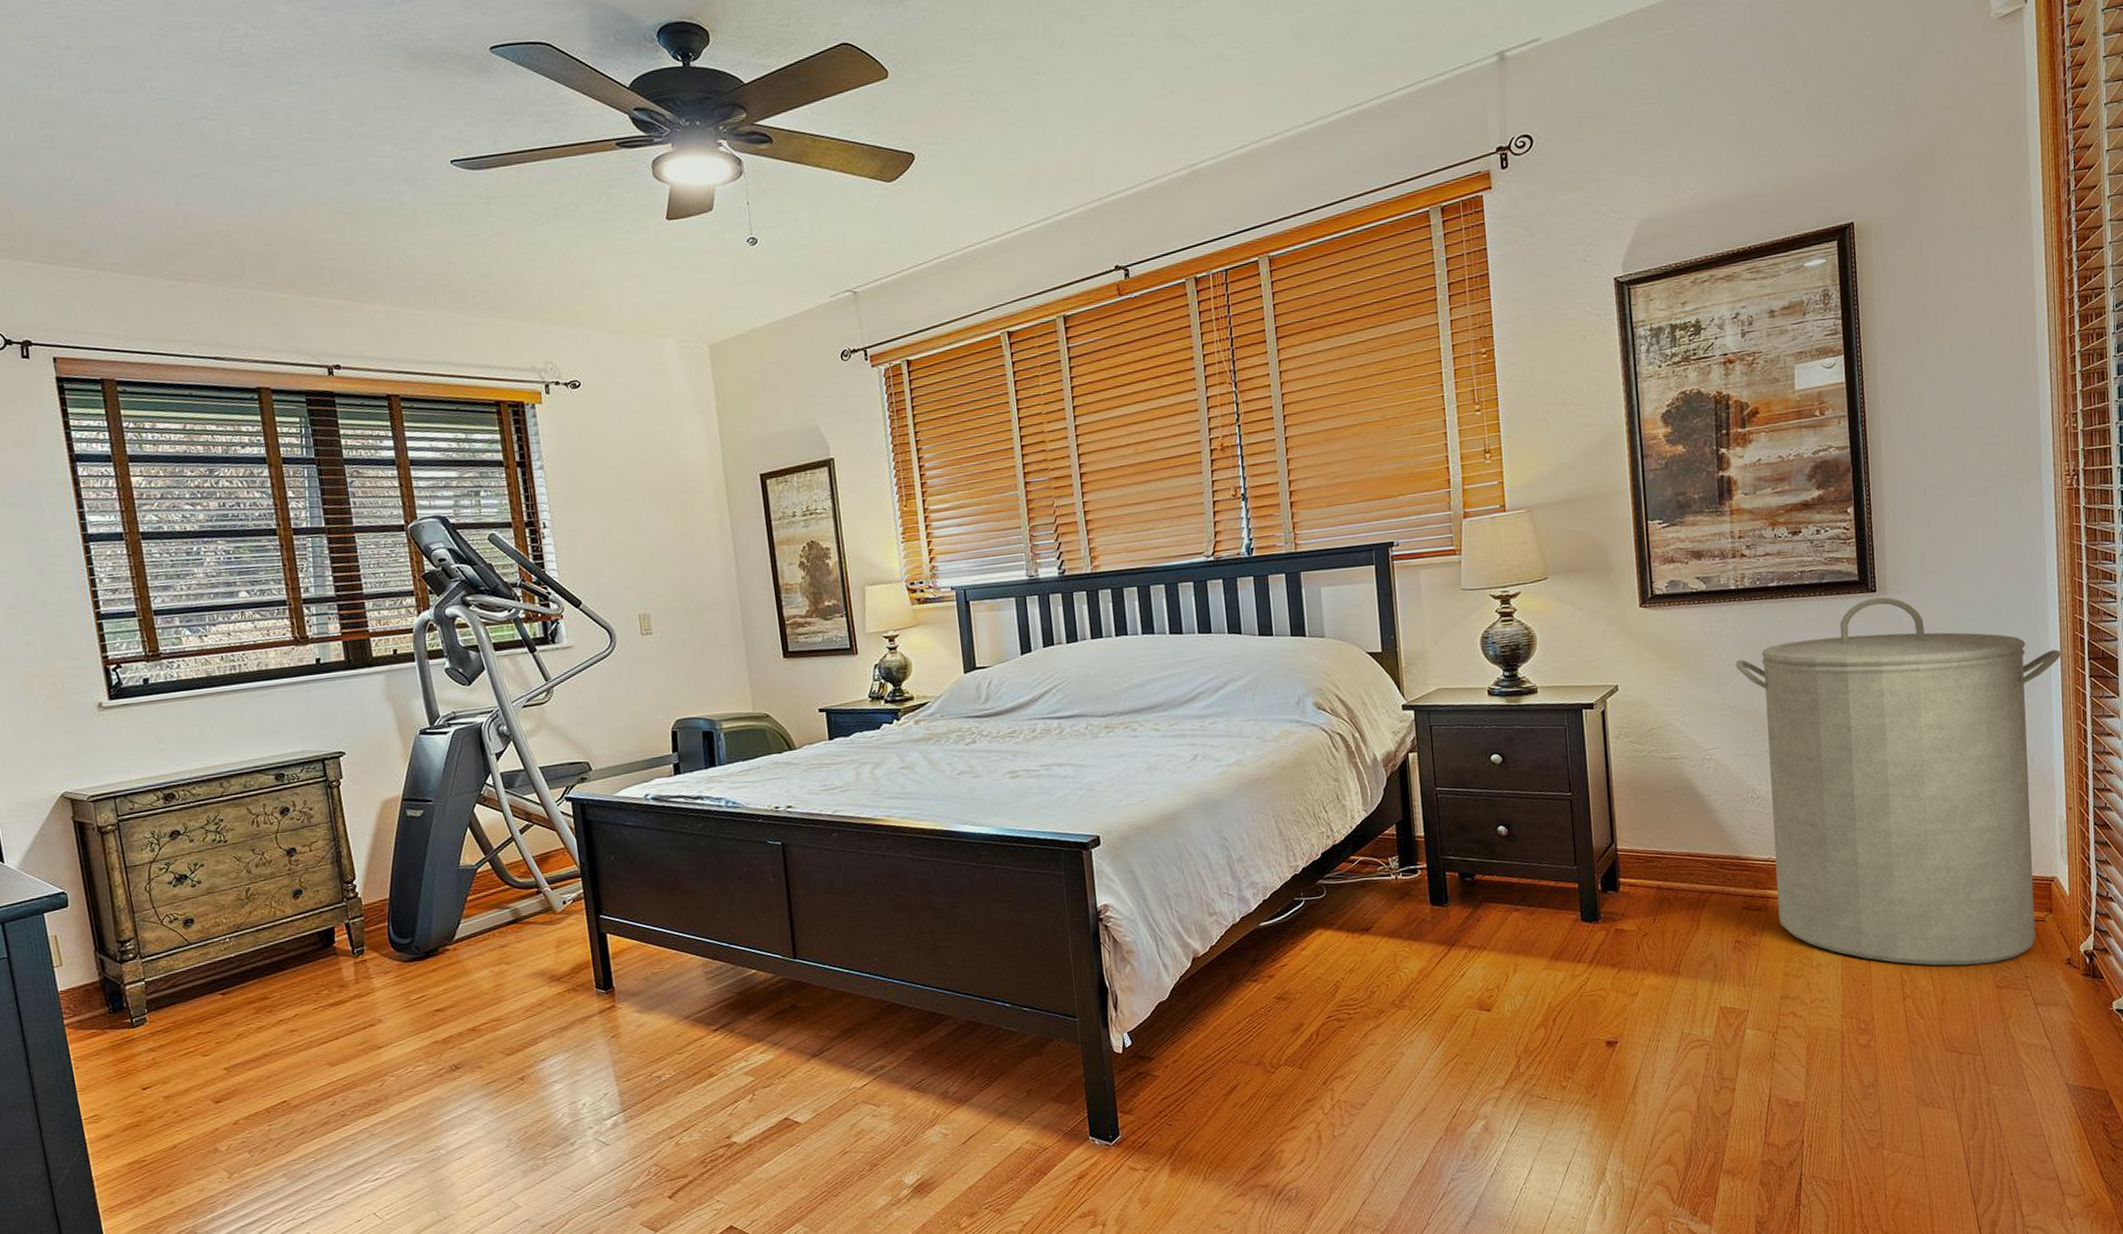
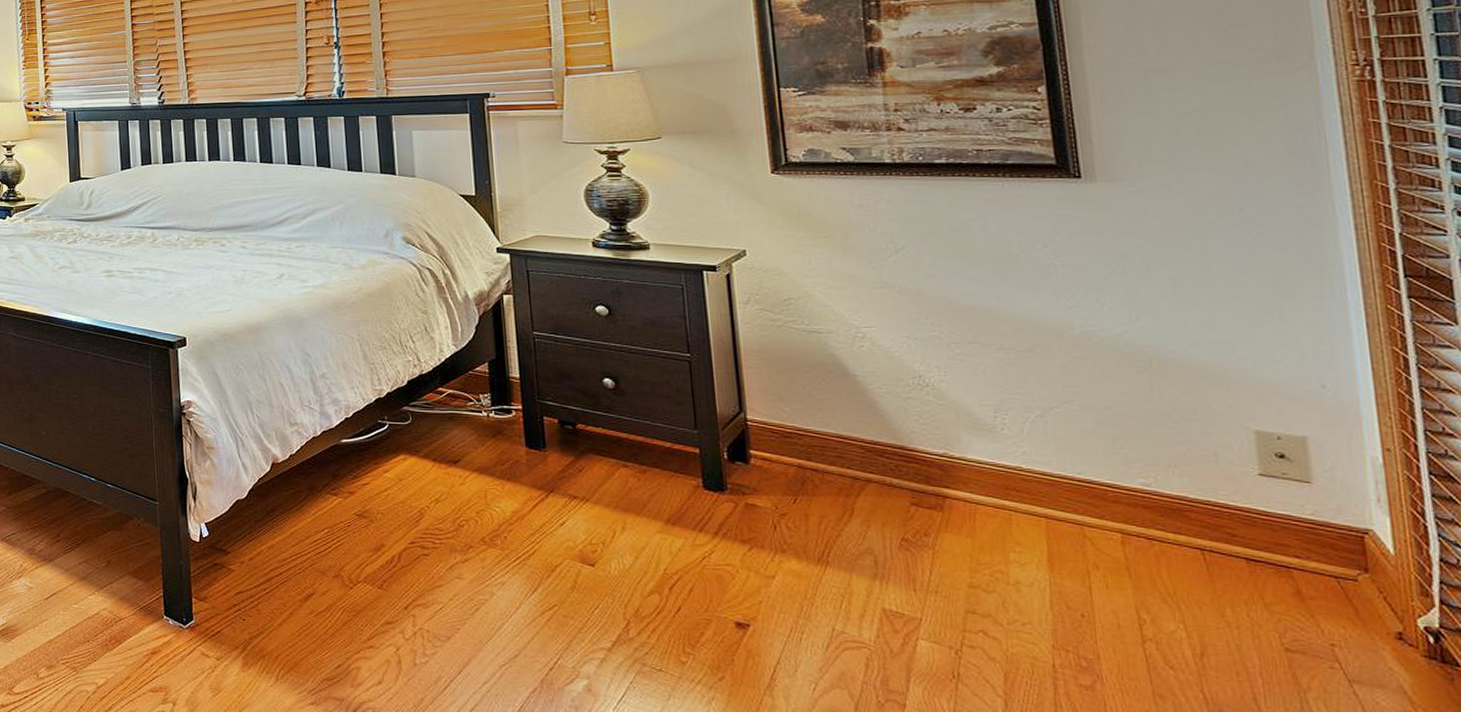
laundry hamper: present [1735,597,2061,966] -> none [893,184,1361,620]

